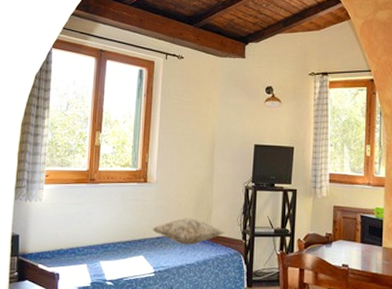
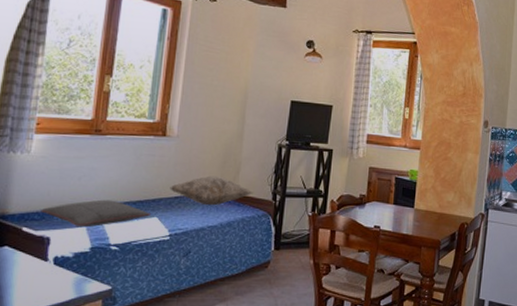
pillow: none [51,240,137,264] -> present [40,199,150,227]

